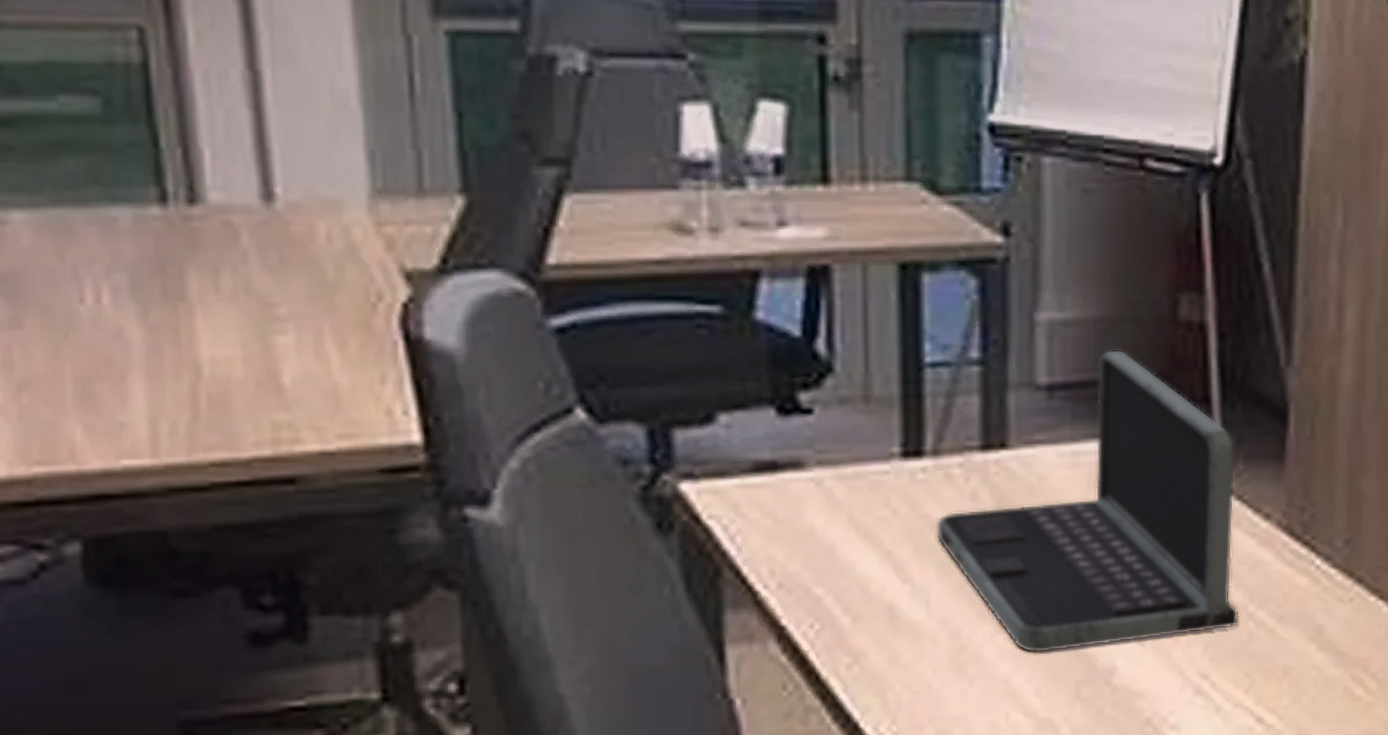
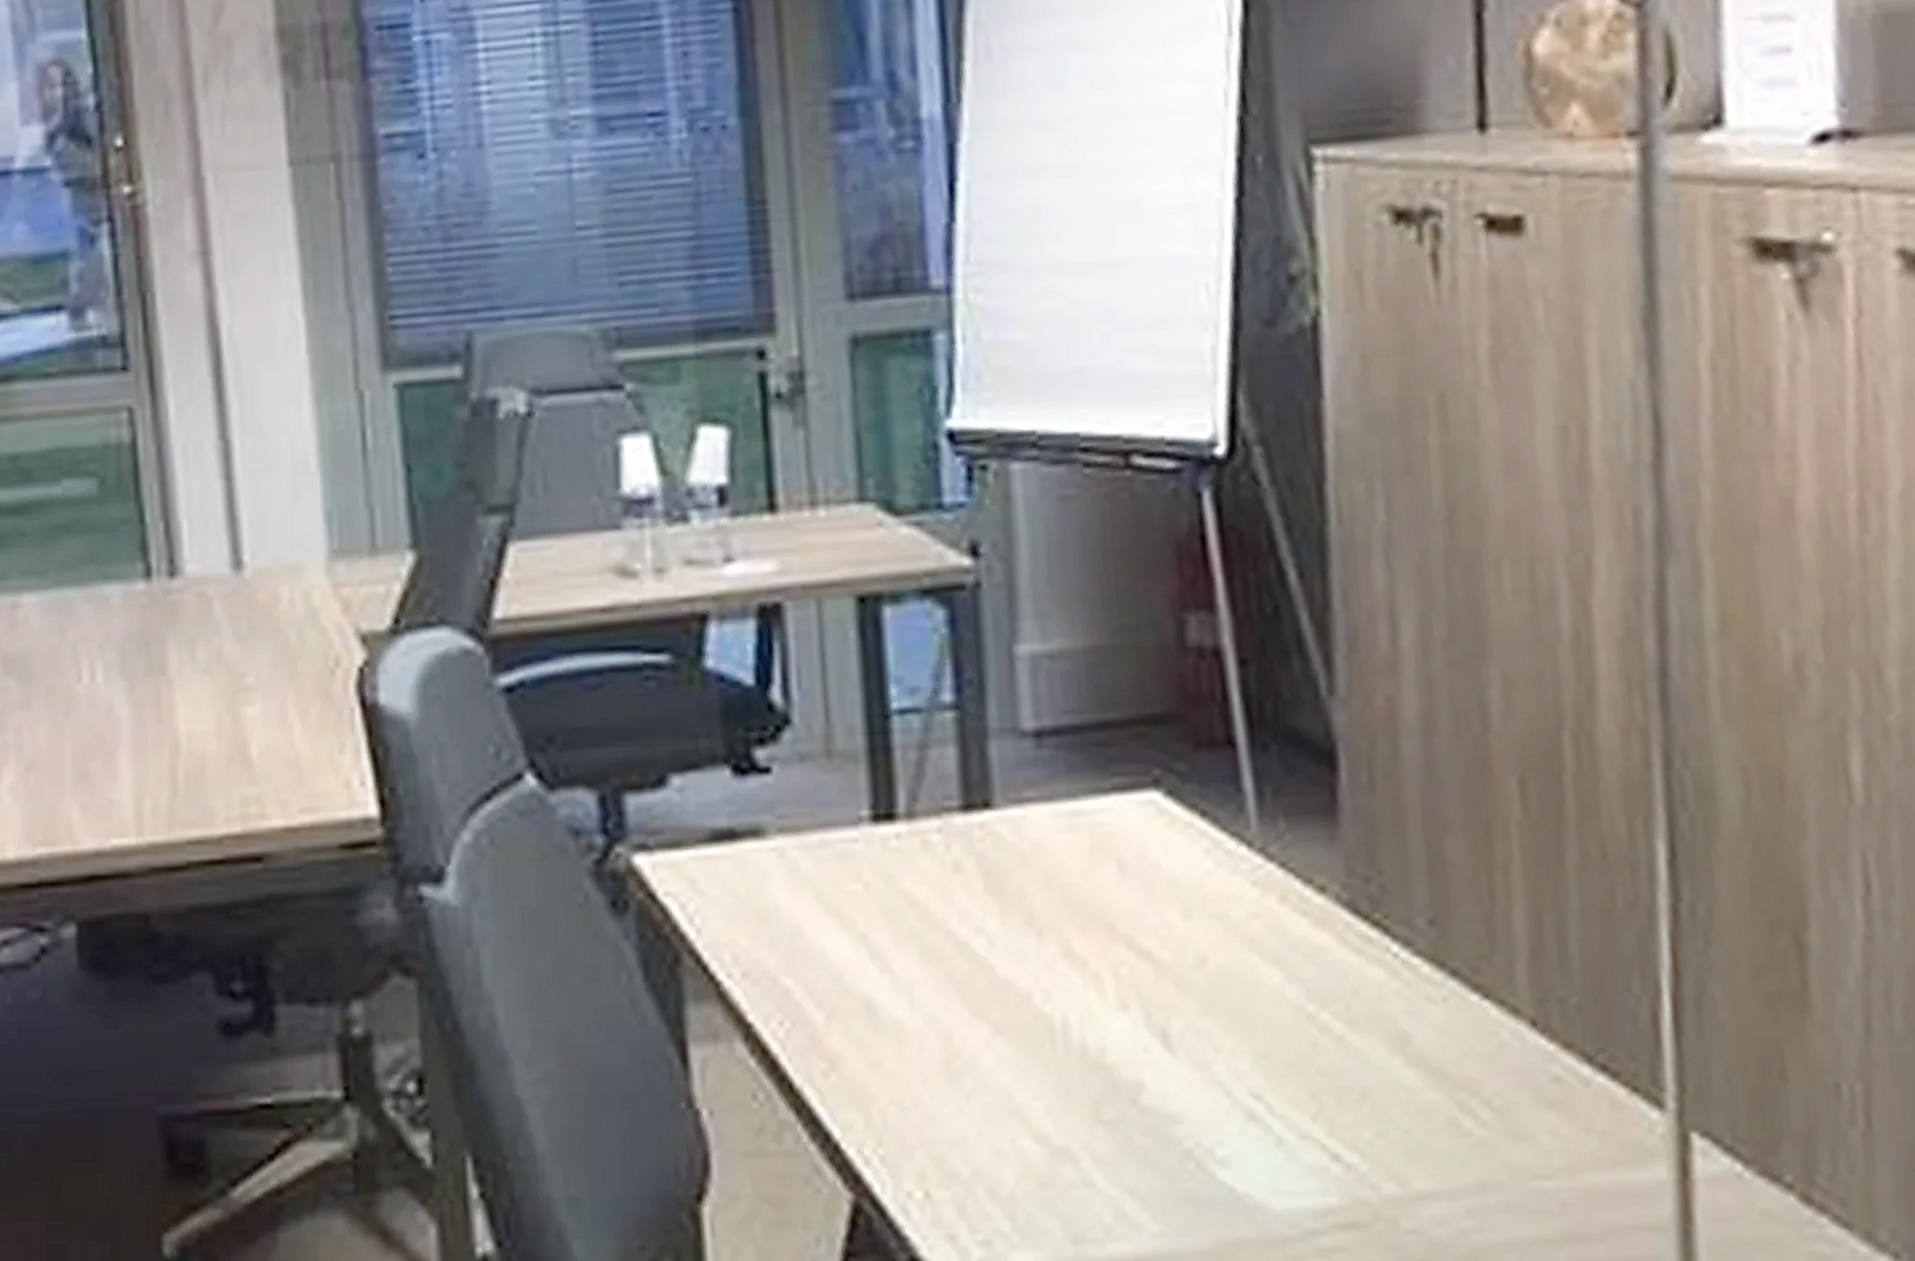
laptop: present [936,349,1239,654] -> none [915,684,1297,1063]

